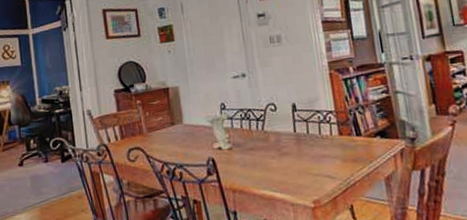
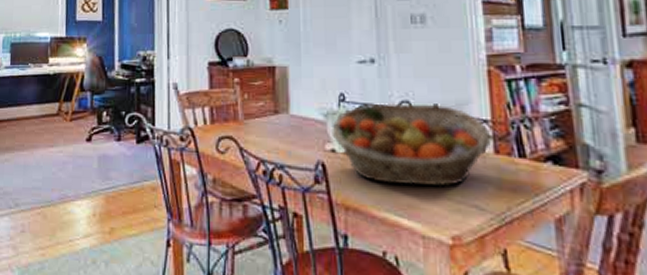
fruit basket: none [217,103,337,169] -> present [332,103,492,187]

